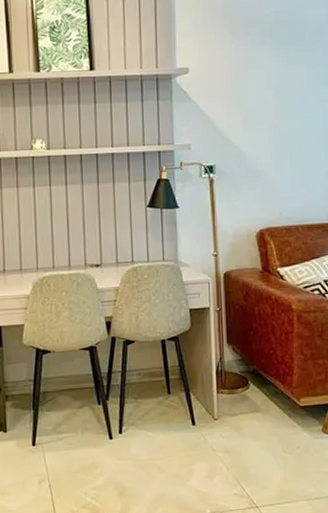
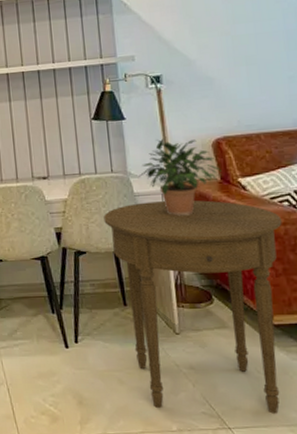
side table: none [153,289,312,494] -> present [104,200,282,414]
potted plant: none [188,227,263,305] -> present [139,138,221,216]

